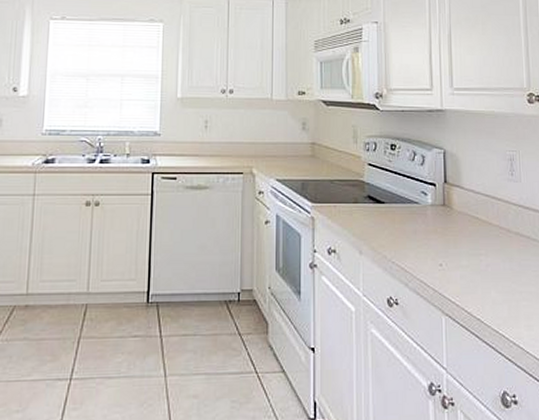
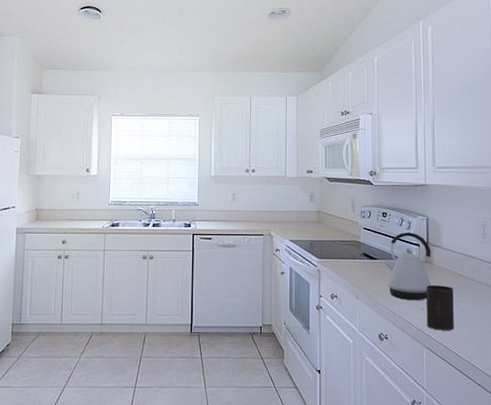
kettle: none [392,169,451,255] -> present [384,232,432,301]
cup: none [444,234,478,293] -> present [426,284,454,331]

